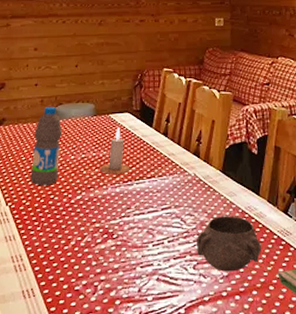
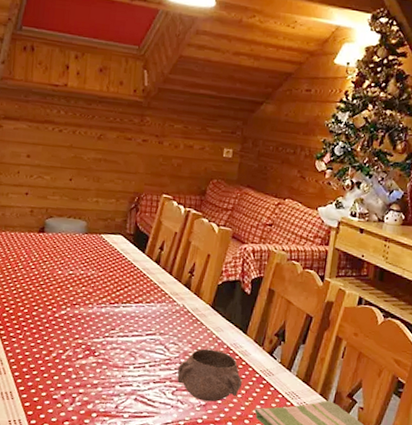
water bottle: present [30,106,63,185] -> none [15,217,52,297]
candle: present [100,127,130,174] -> none [87,248,118,296]

